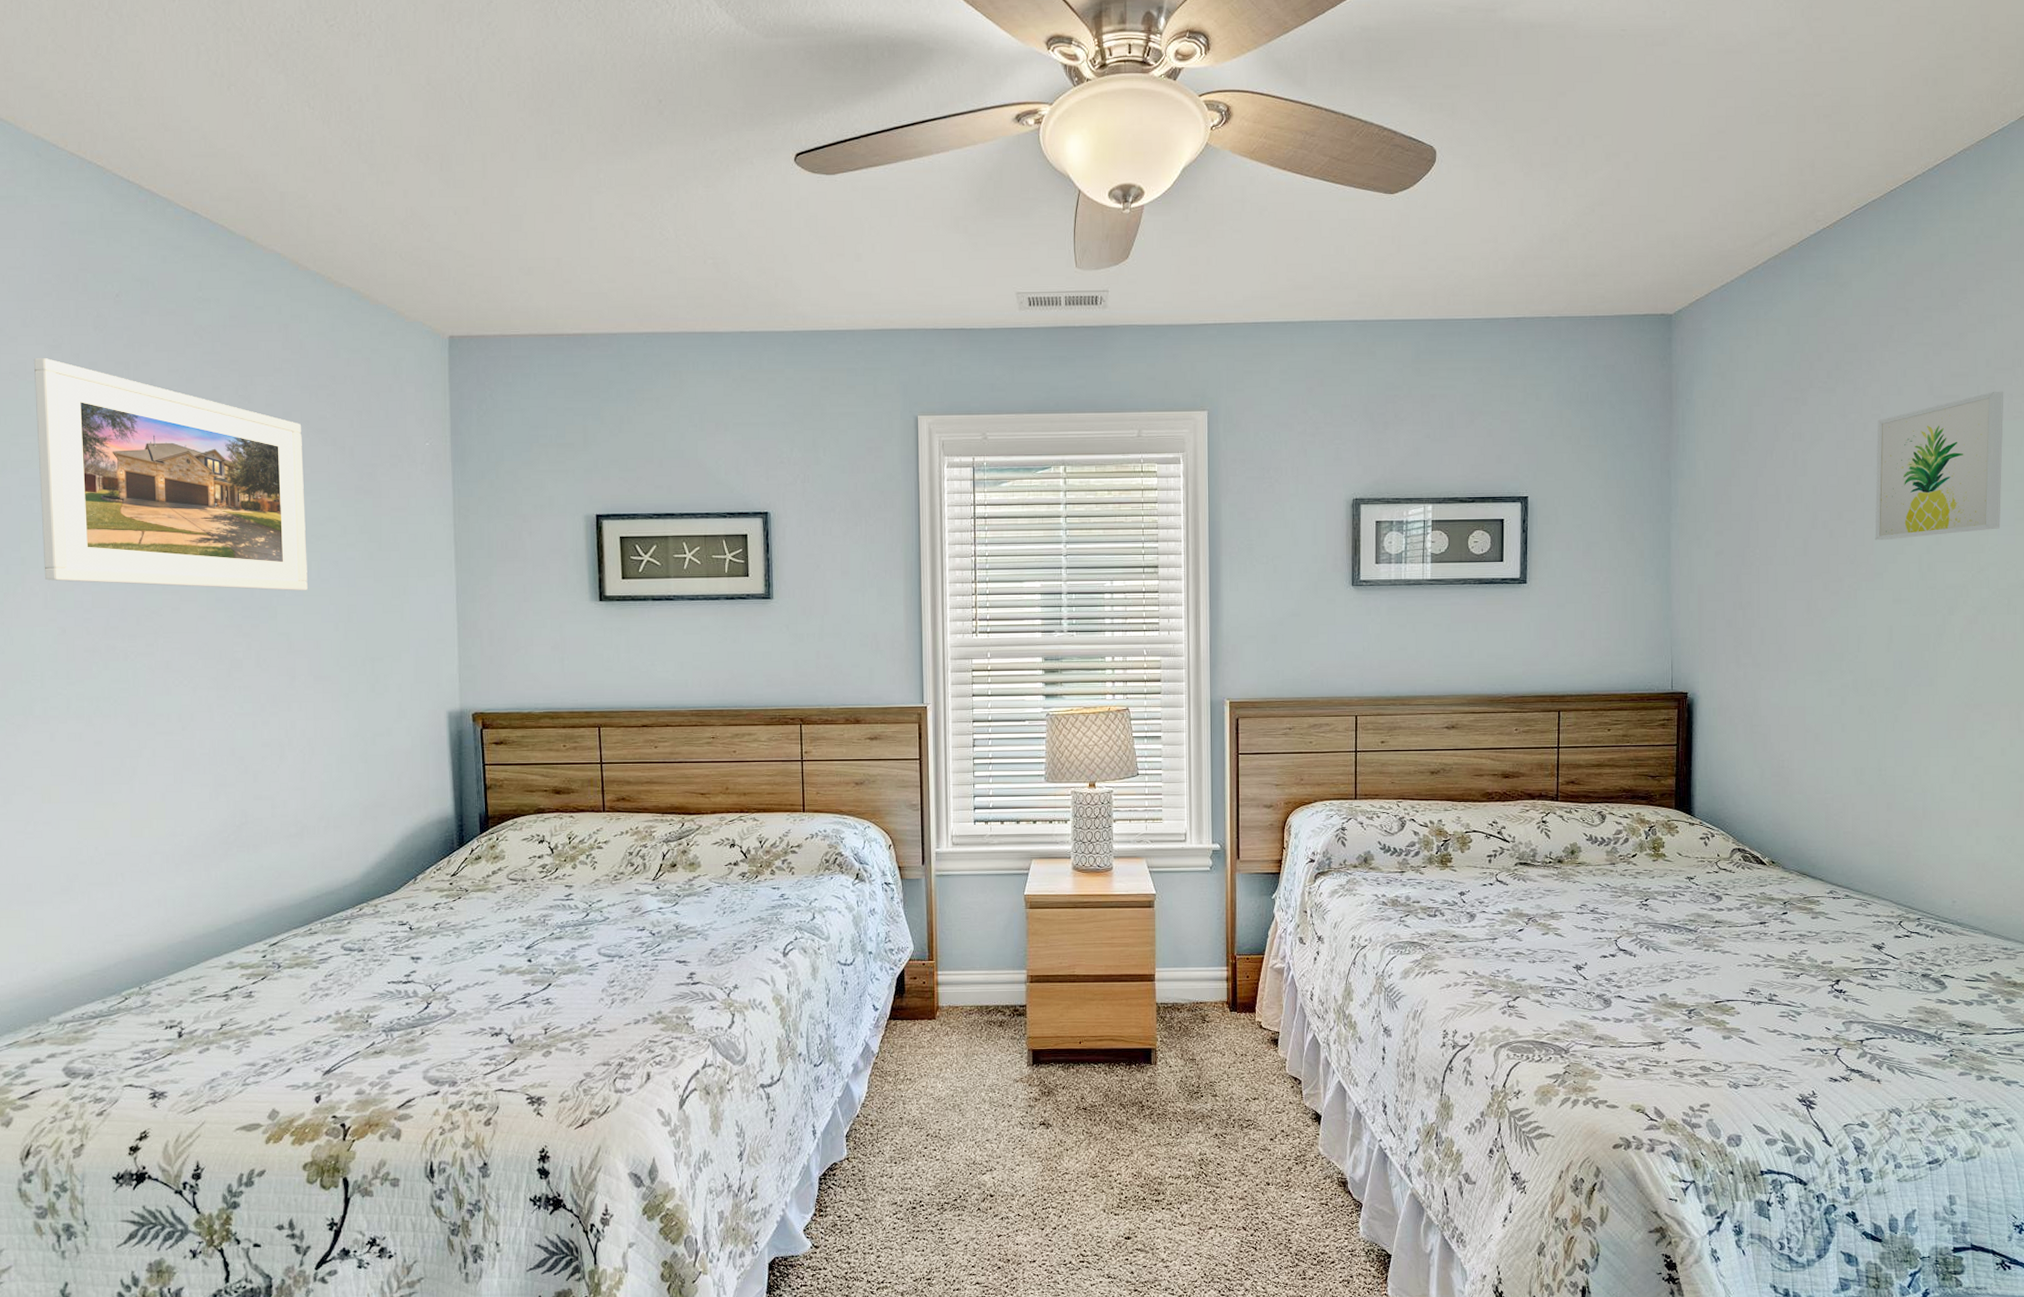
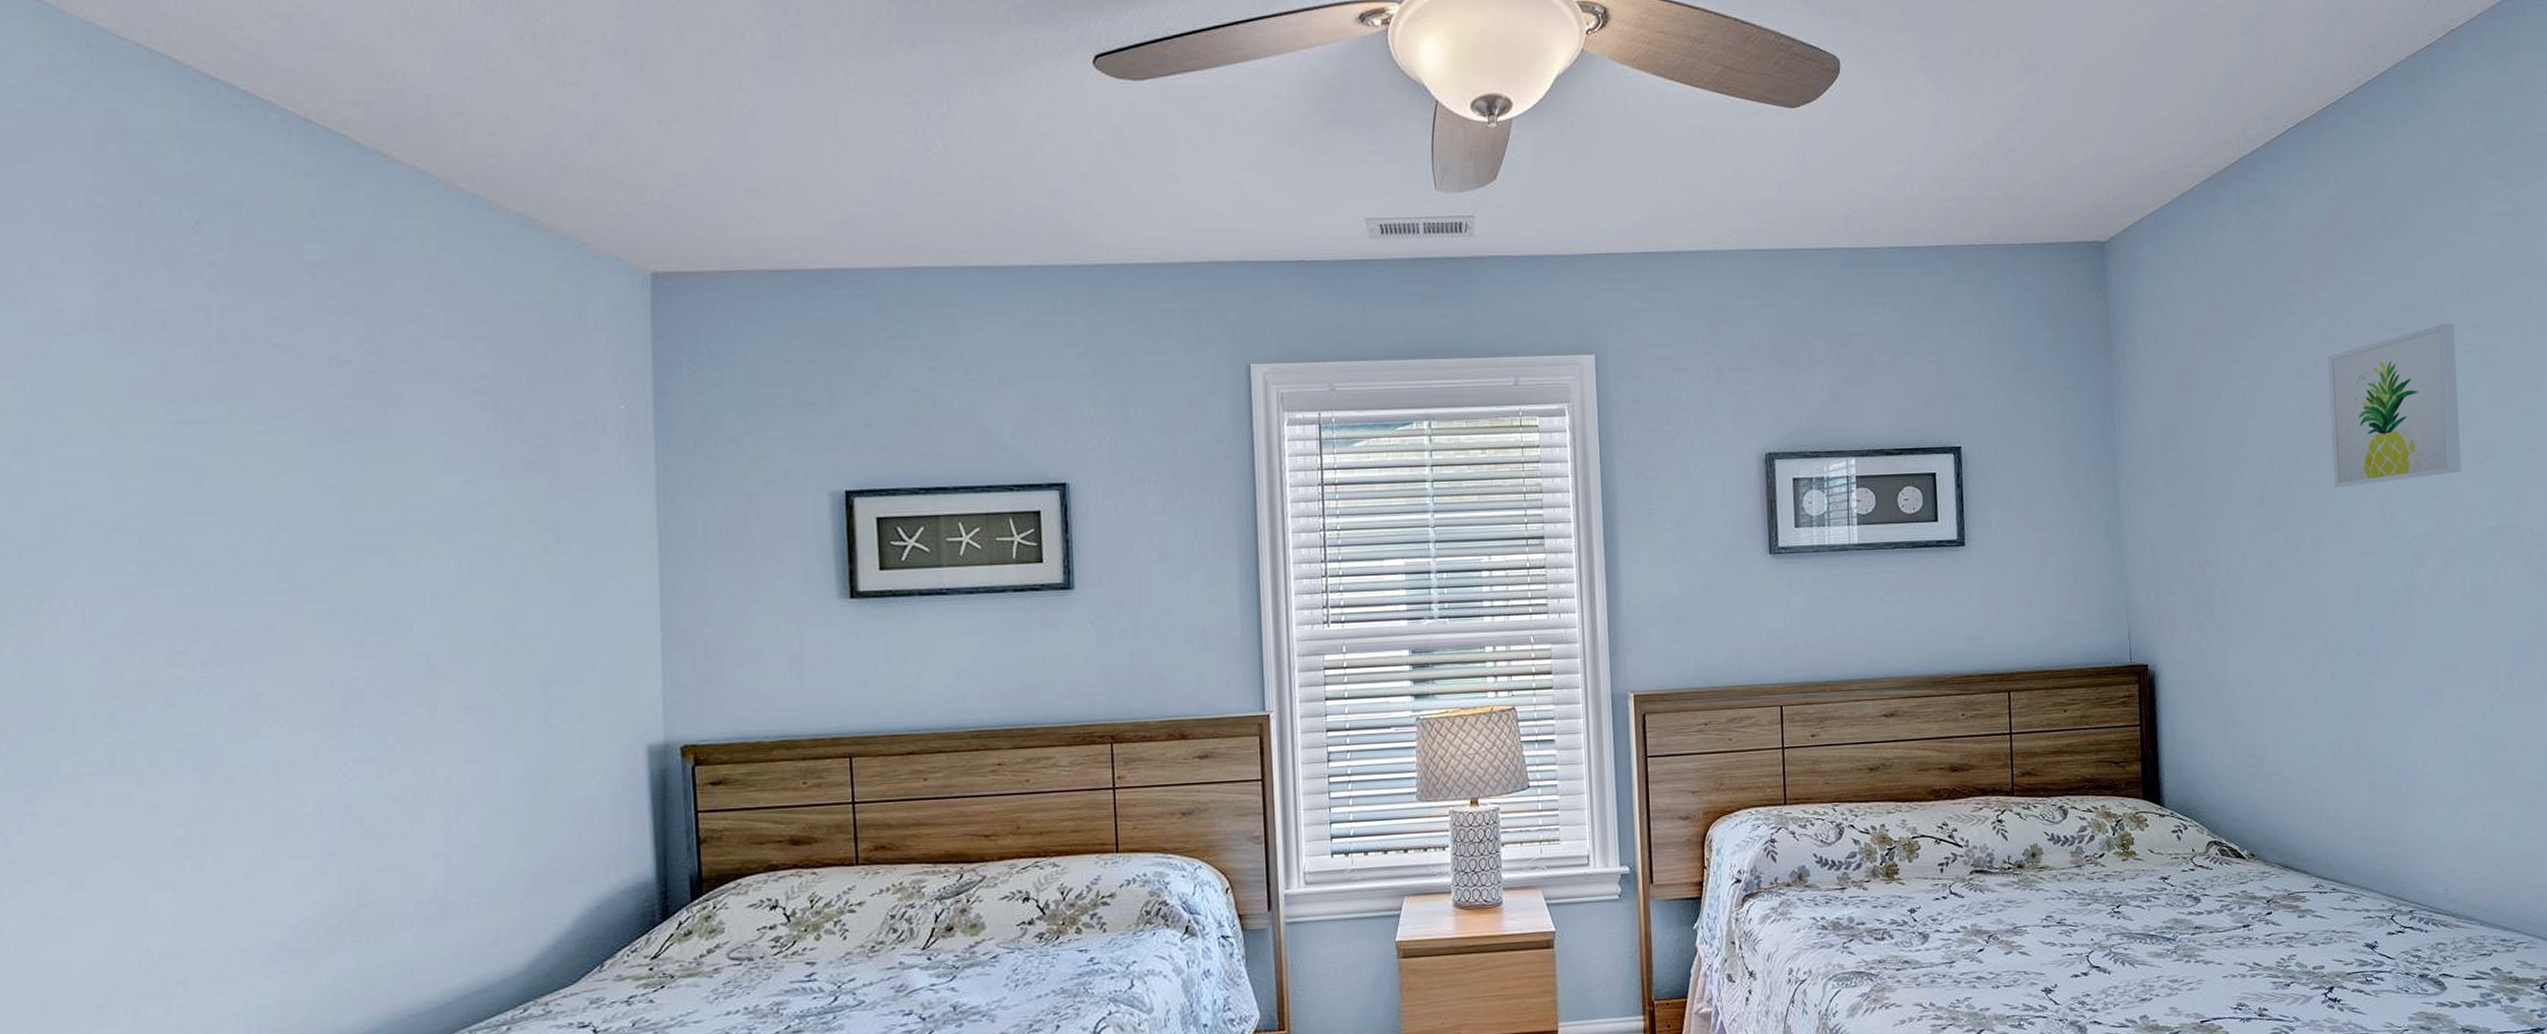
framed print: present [33,358,308,591] -> none [75,304,457,598]

